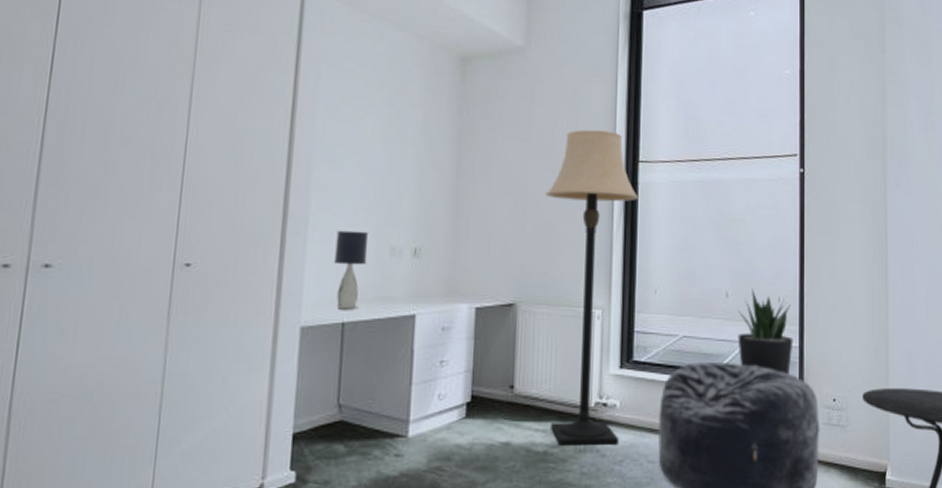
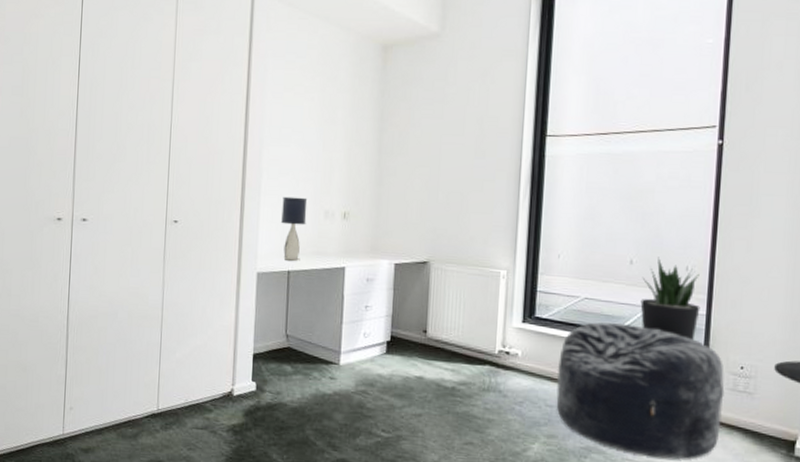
lamp: present [545,129,639,445] -> none [457,106,545,388]

